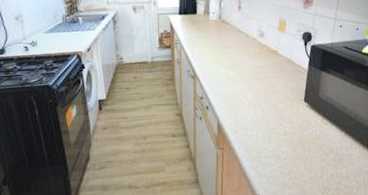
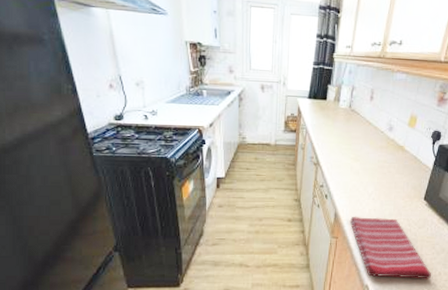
dish towel: none [234,123,323,186] -> present [350,216,431,279]

